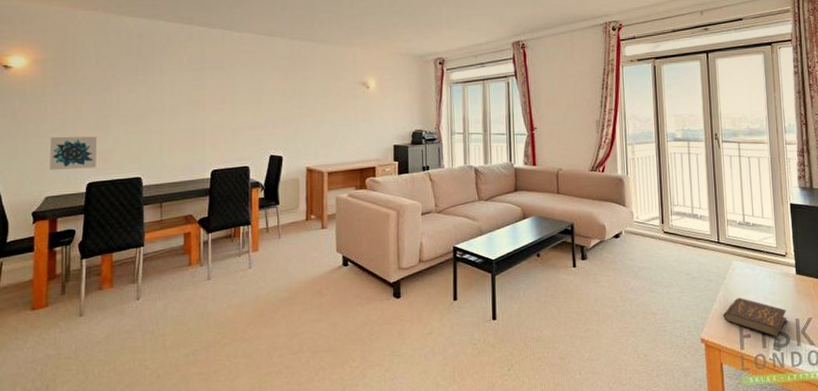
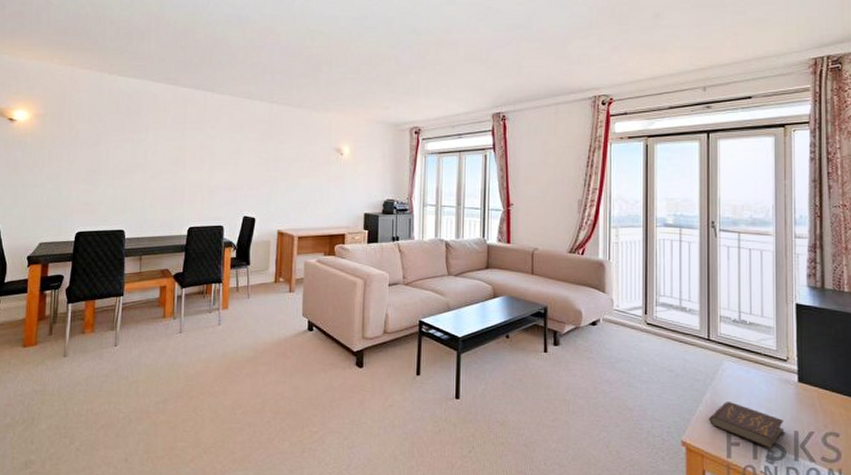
wall art: present [49,136,98,170] -> none [44,187,87,219]

